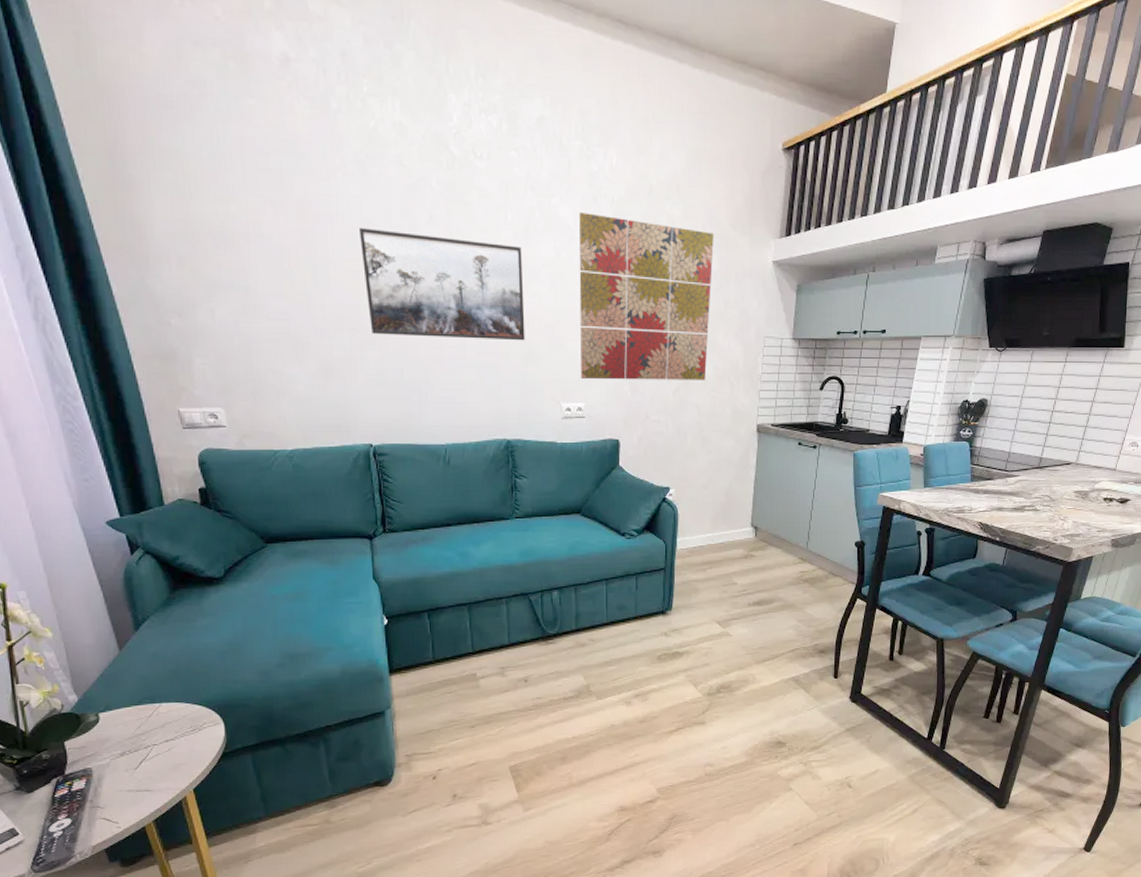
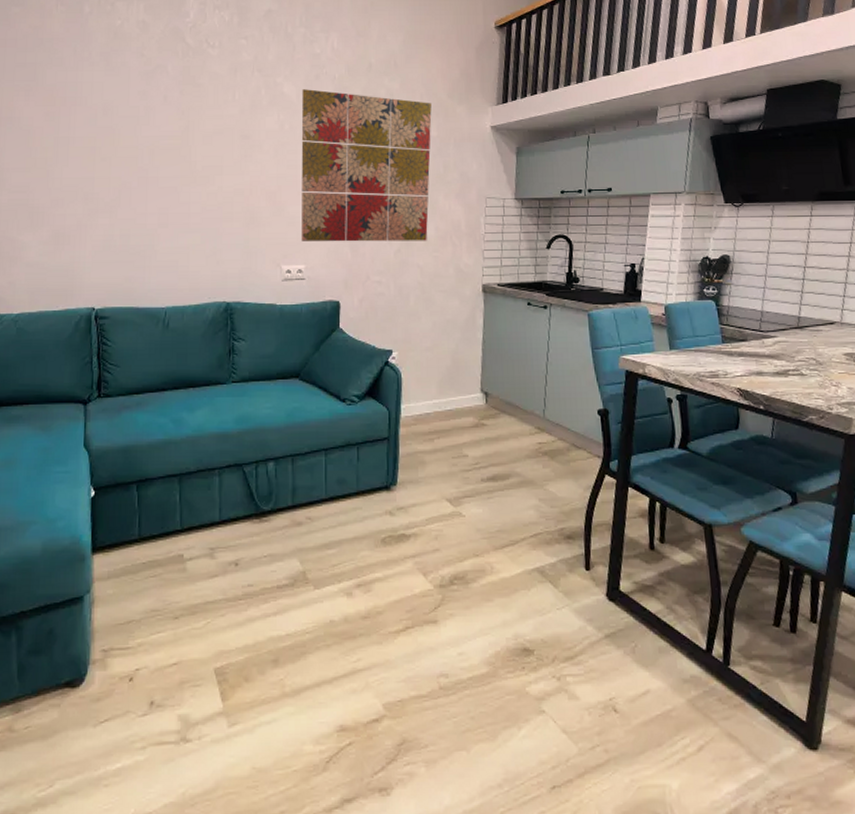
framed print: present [358,227,525,341] -> none [99,108,248,207]

